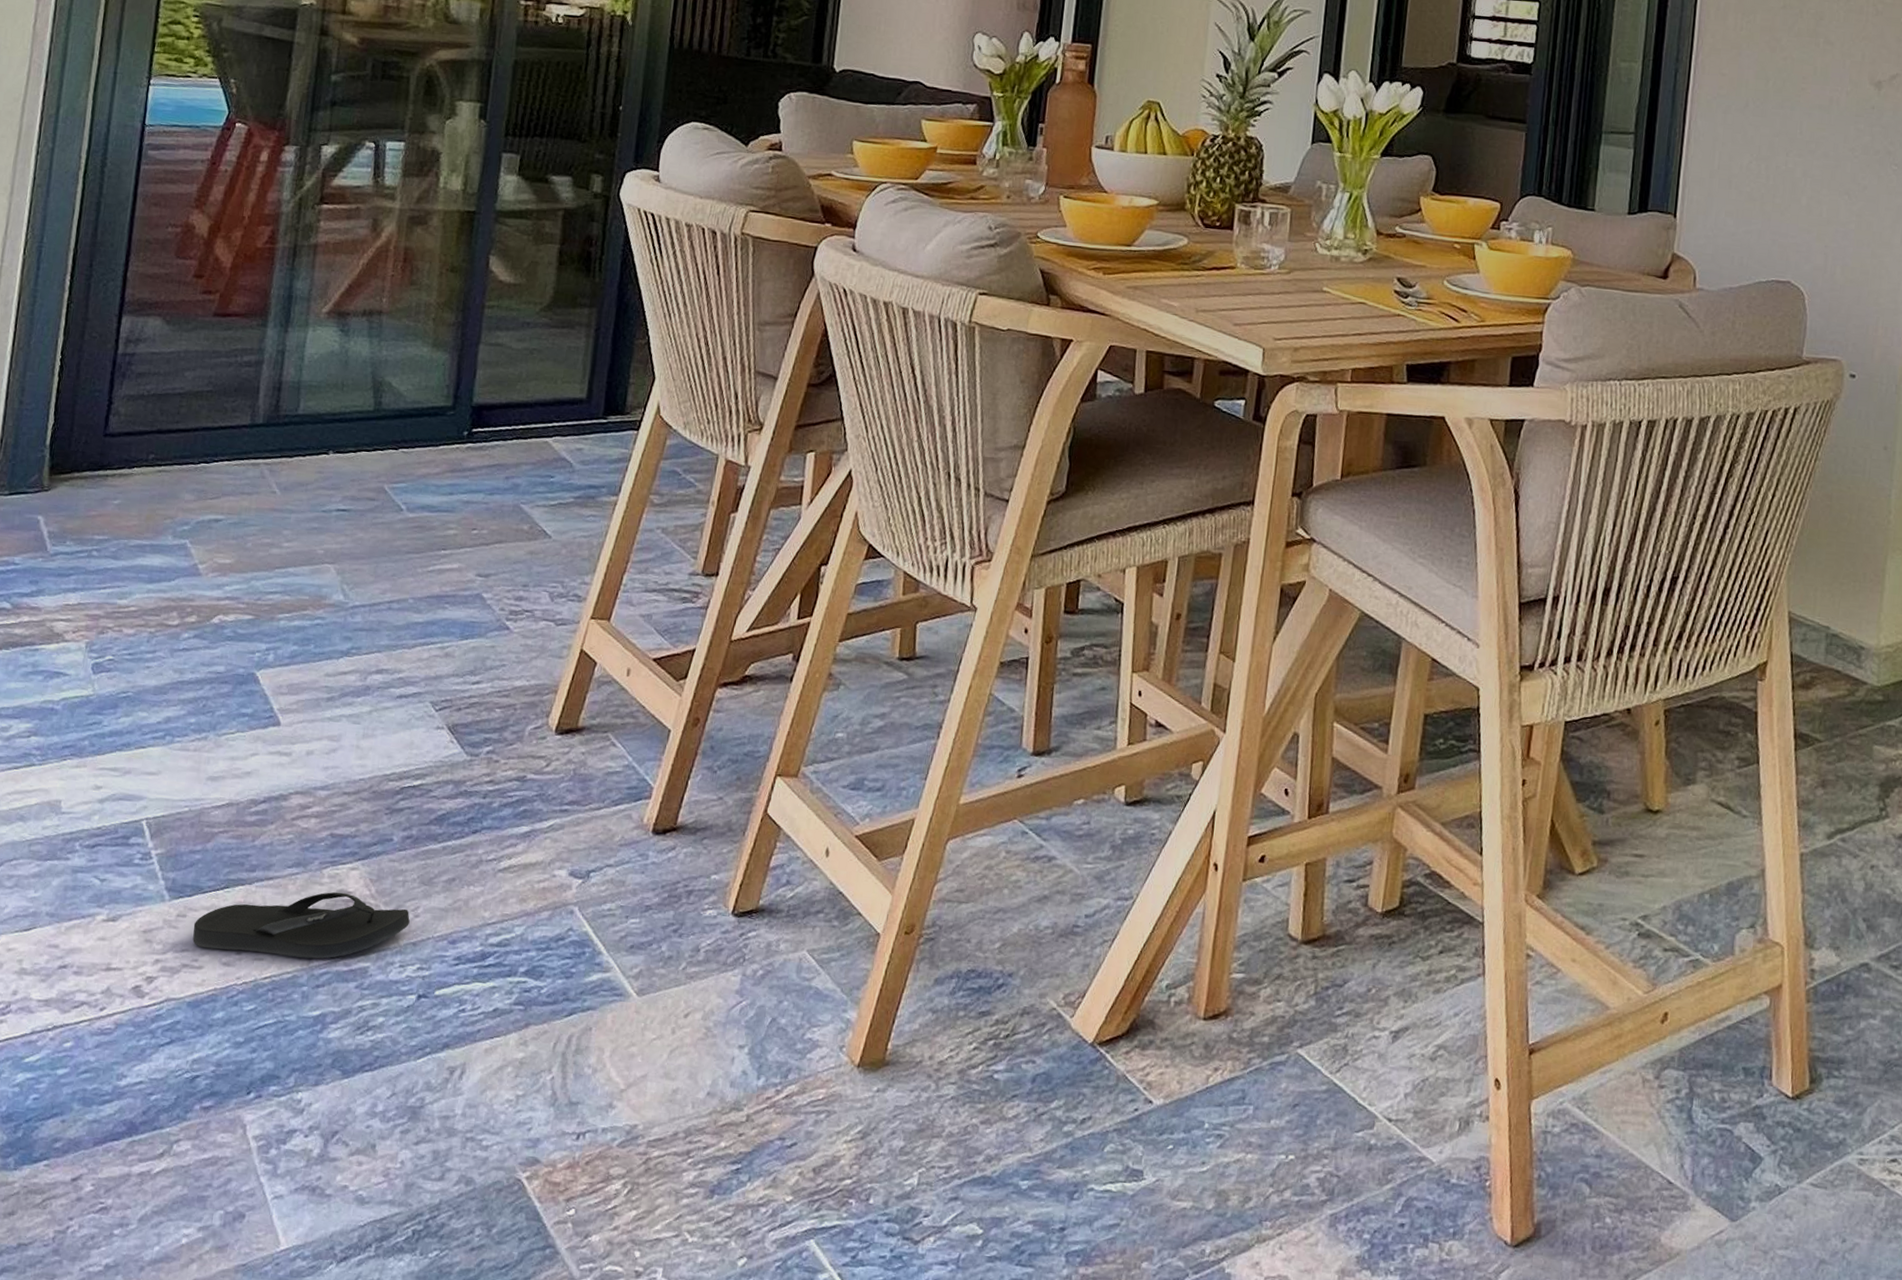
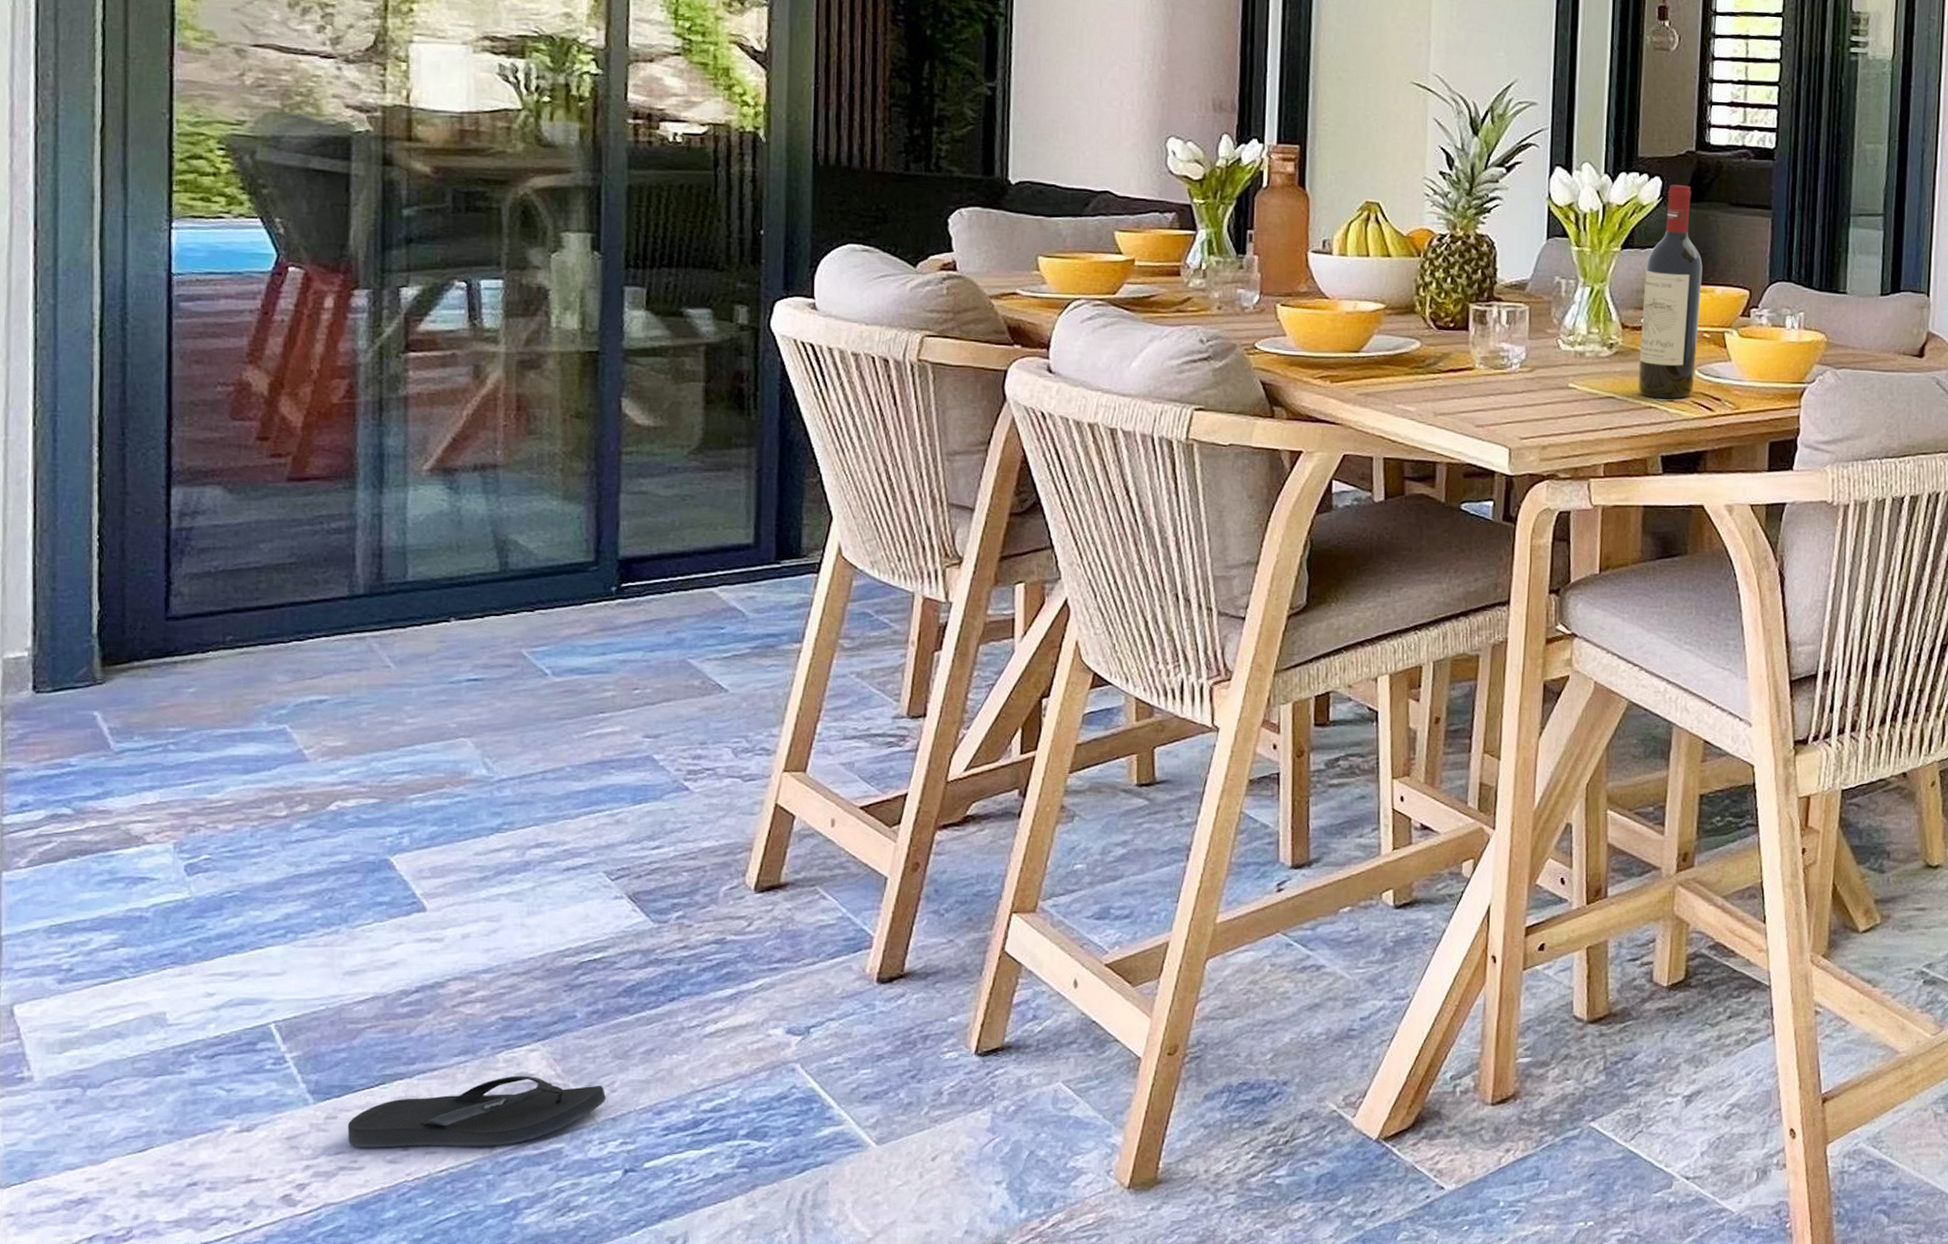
wine bottle: none [1388,95,1457,308] -> present [1638,184,1703,398]

